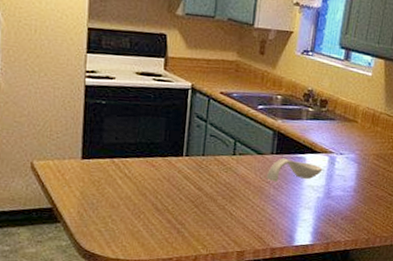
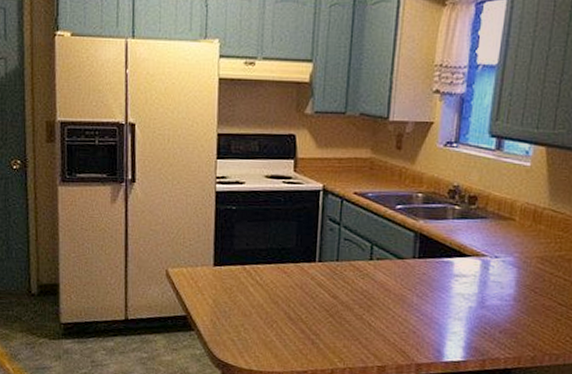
spoon rest: present [267,158,323,183] -> none [409,262,474,290]

